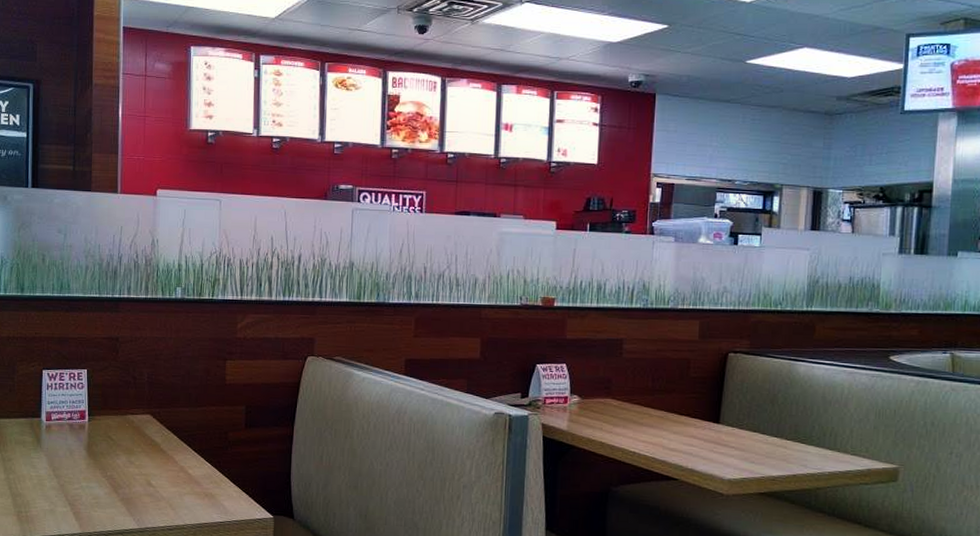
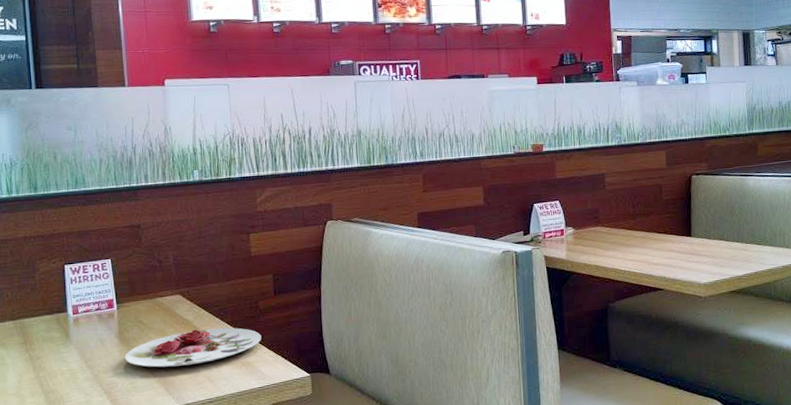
plate: none [91,453,228,489] -> present [125,328,262,368]

